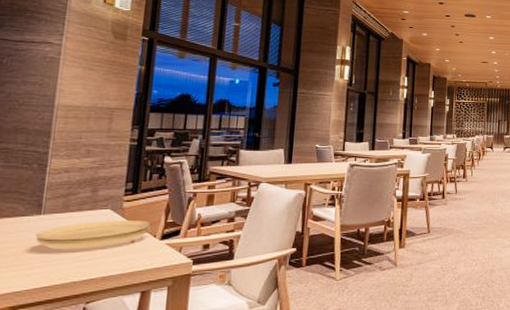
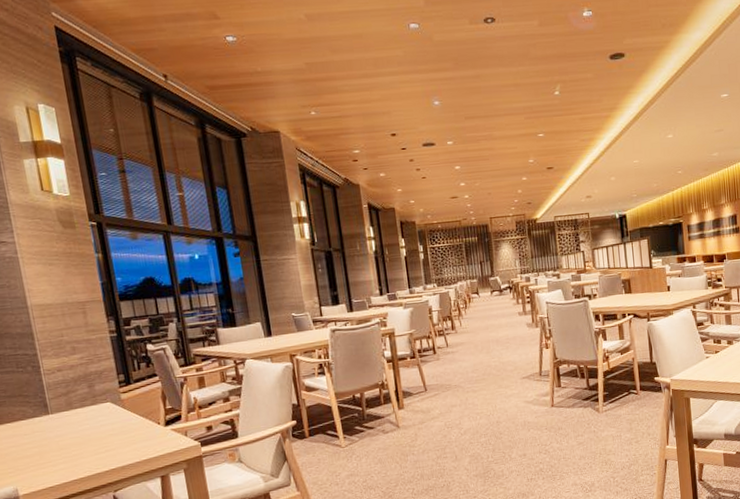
plate: present [35,221,151,250] -> none [50,409,154,446]

